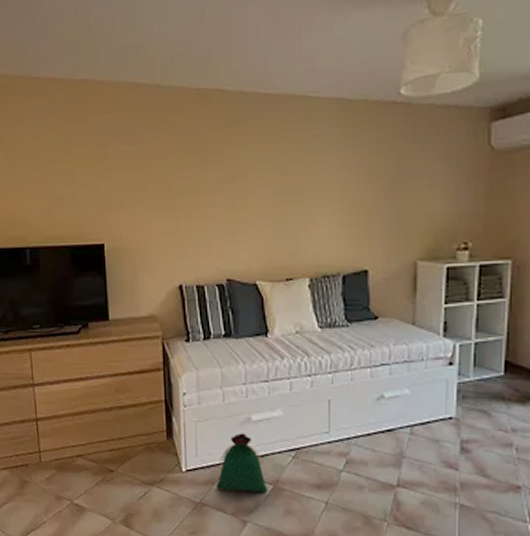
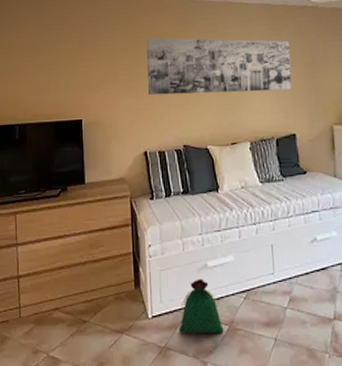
wall art: none [183,142,369,217] -> present [146,37,292,96]

